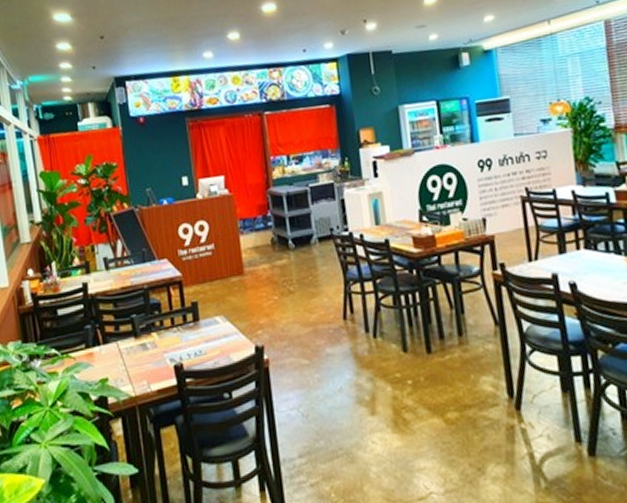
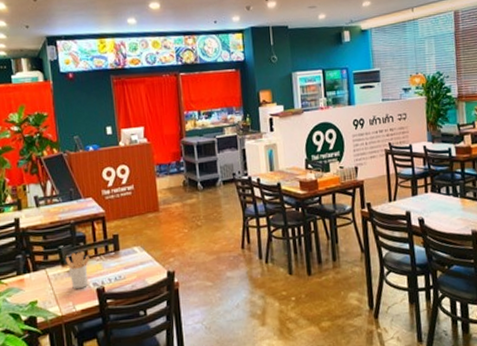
utensil holder: none [138,322,166,366] -> present [65,252,90,290]

